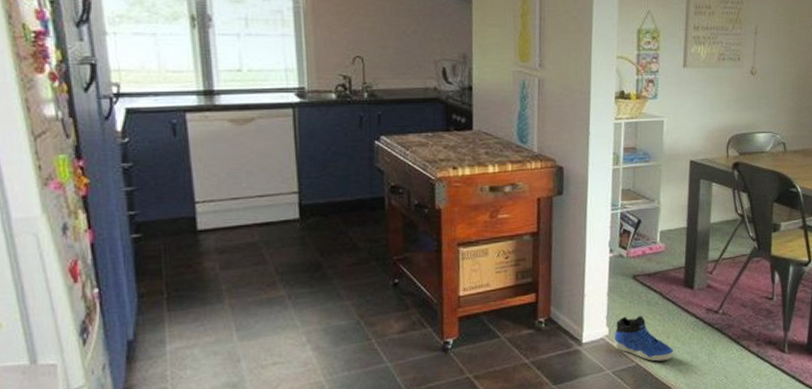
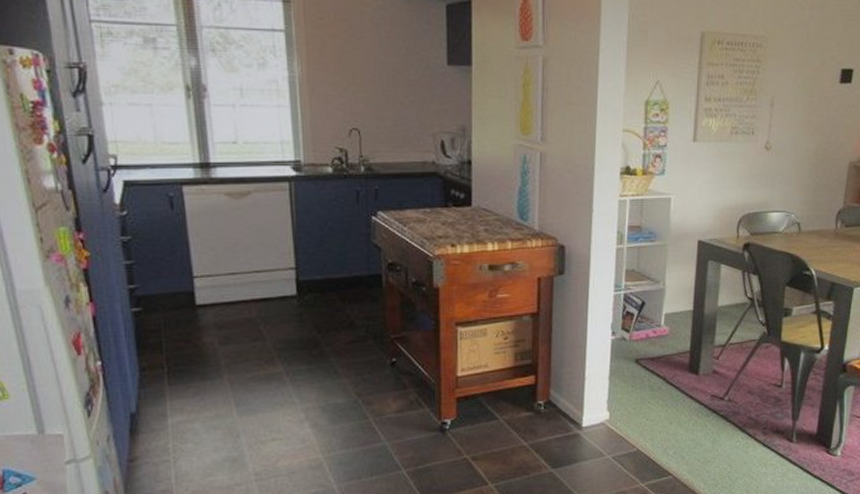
sneaker: present [614,316,674,362] -> none [615,401,677,448]

